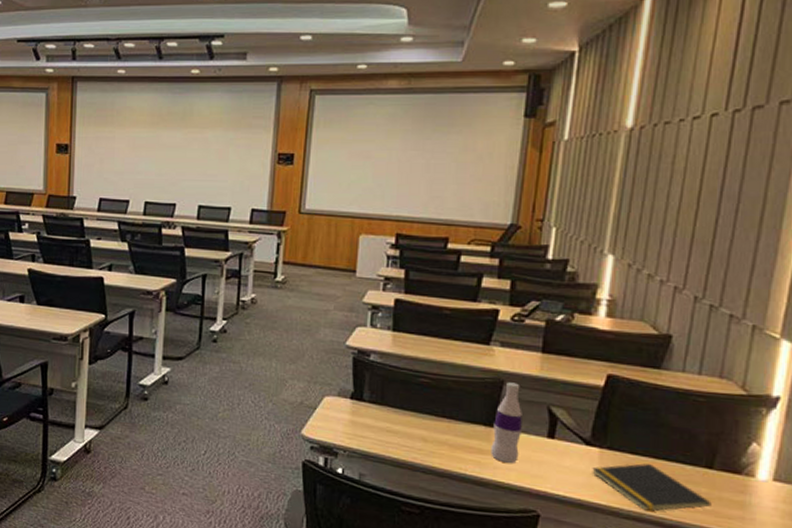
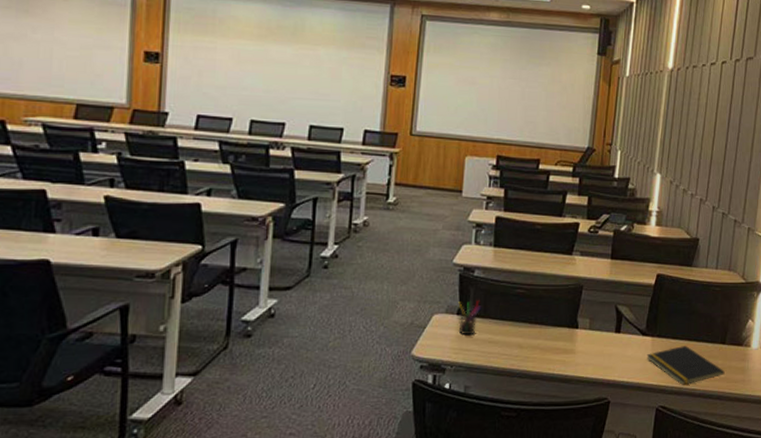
pen holder: none [352,385,378,422] -> present [458,300,481,336]
bottle: present [491,382,522,463] -> none [573,287,597,359]

